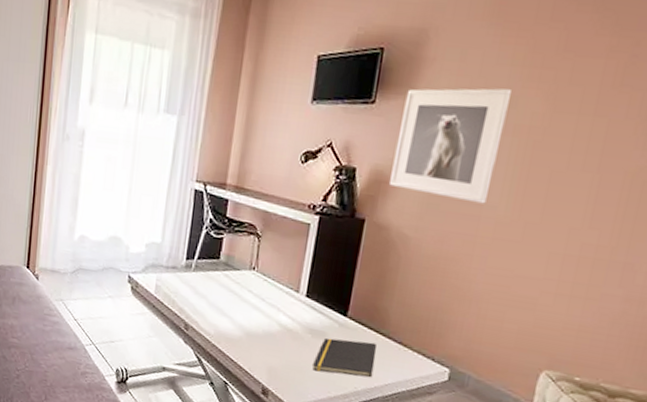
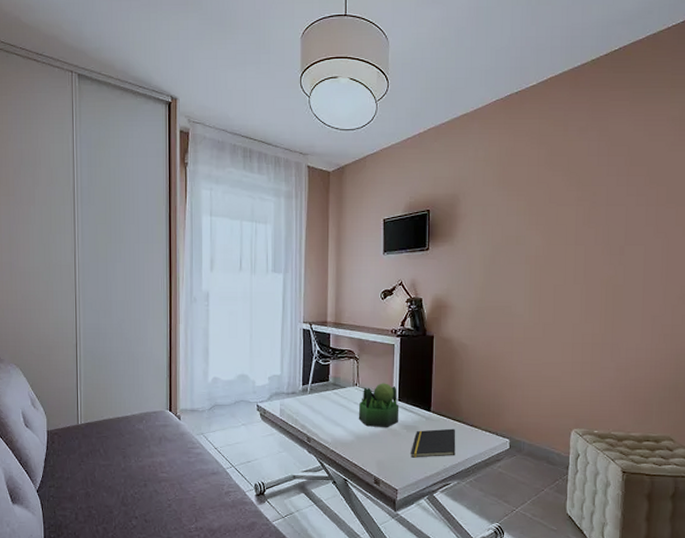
plant: none [251,270,307,329] -> present [358,383,399,428]
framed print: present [389,88,513,204] -> none [448,232,521,314]

